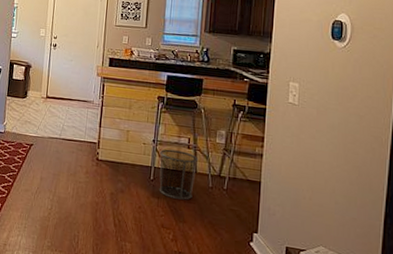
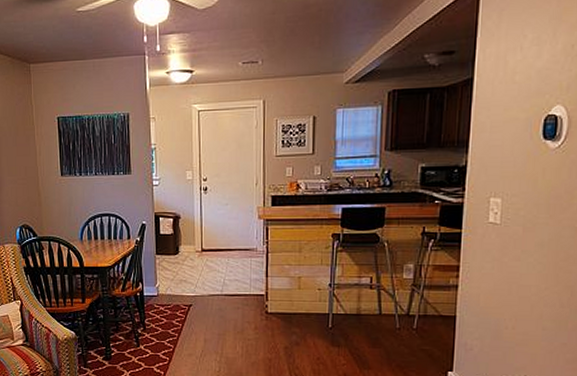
waste bin: present [159,149,199,200] -> none [337,292,383,345]

